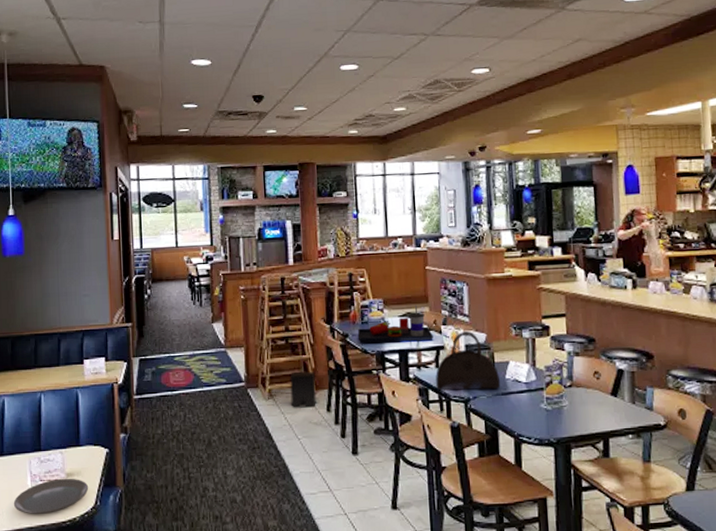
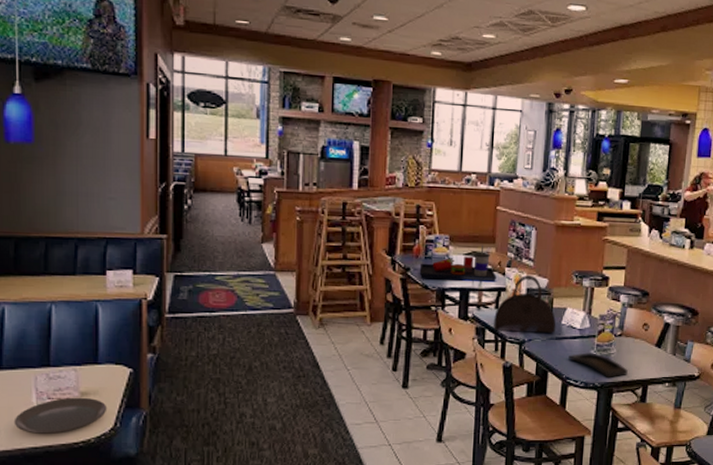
pedal bin: present [289,371,316,408] -> none [343,302,371,339]
tray: none [518,406,585,433] -> present [568,352,628,379]

